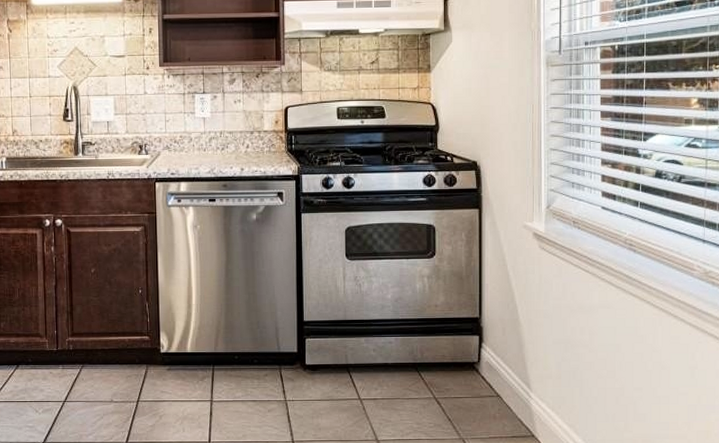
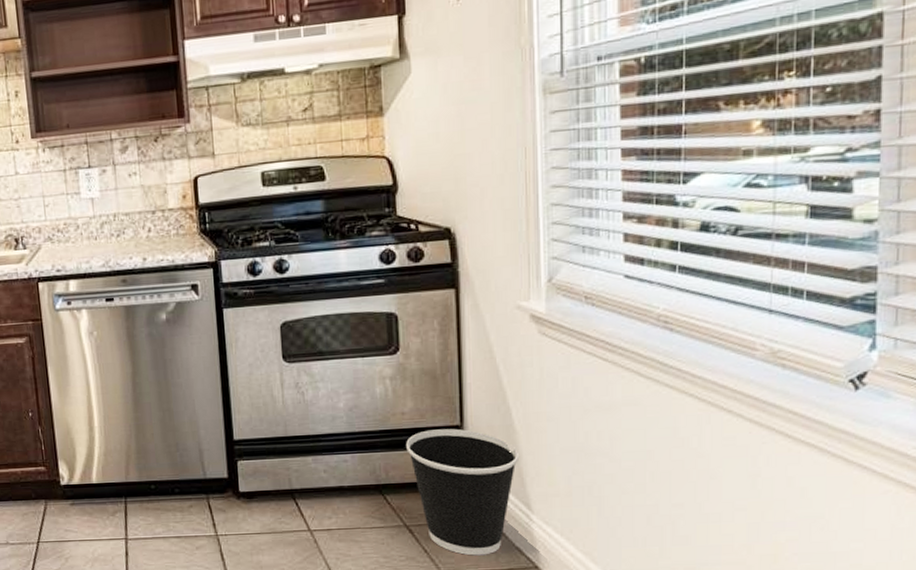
wastebasket: none [438,320,522,425] -> present [406,428,519,556]

